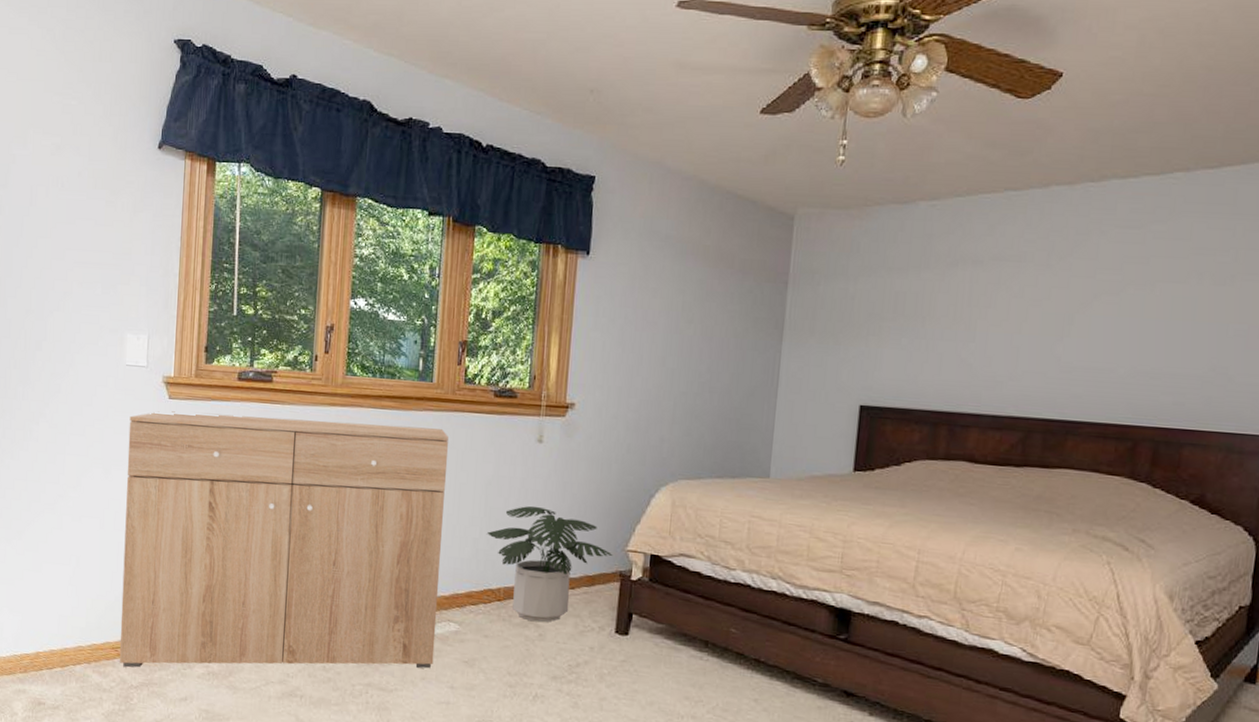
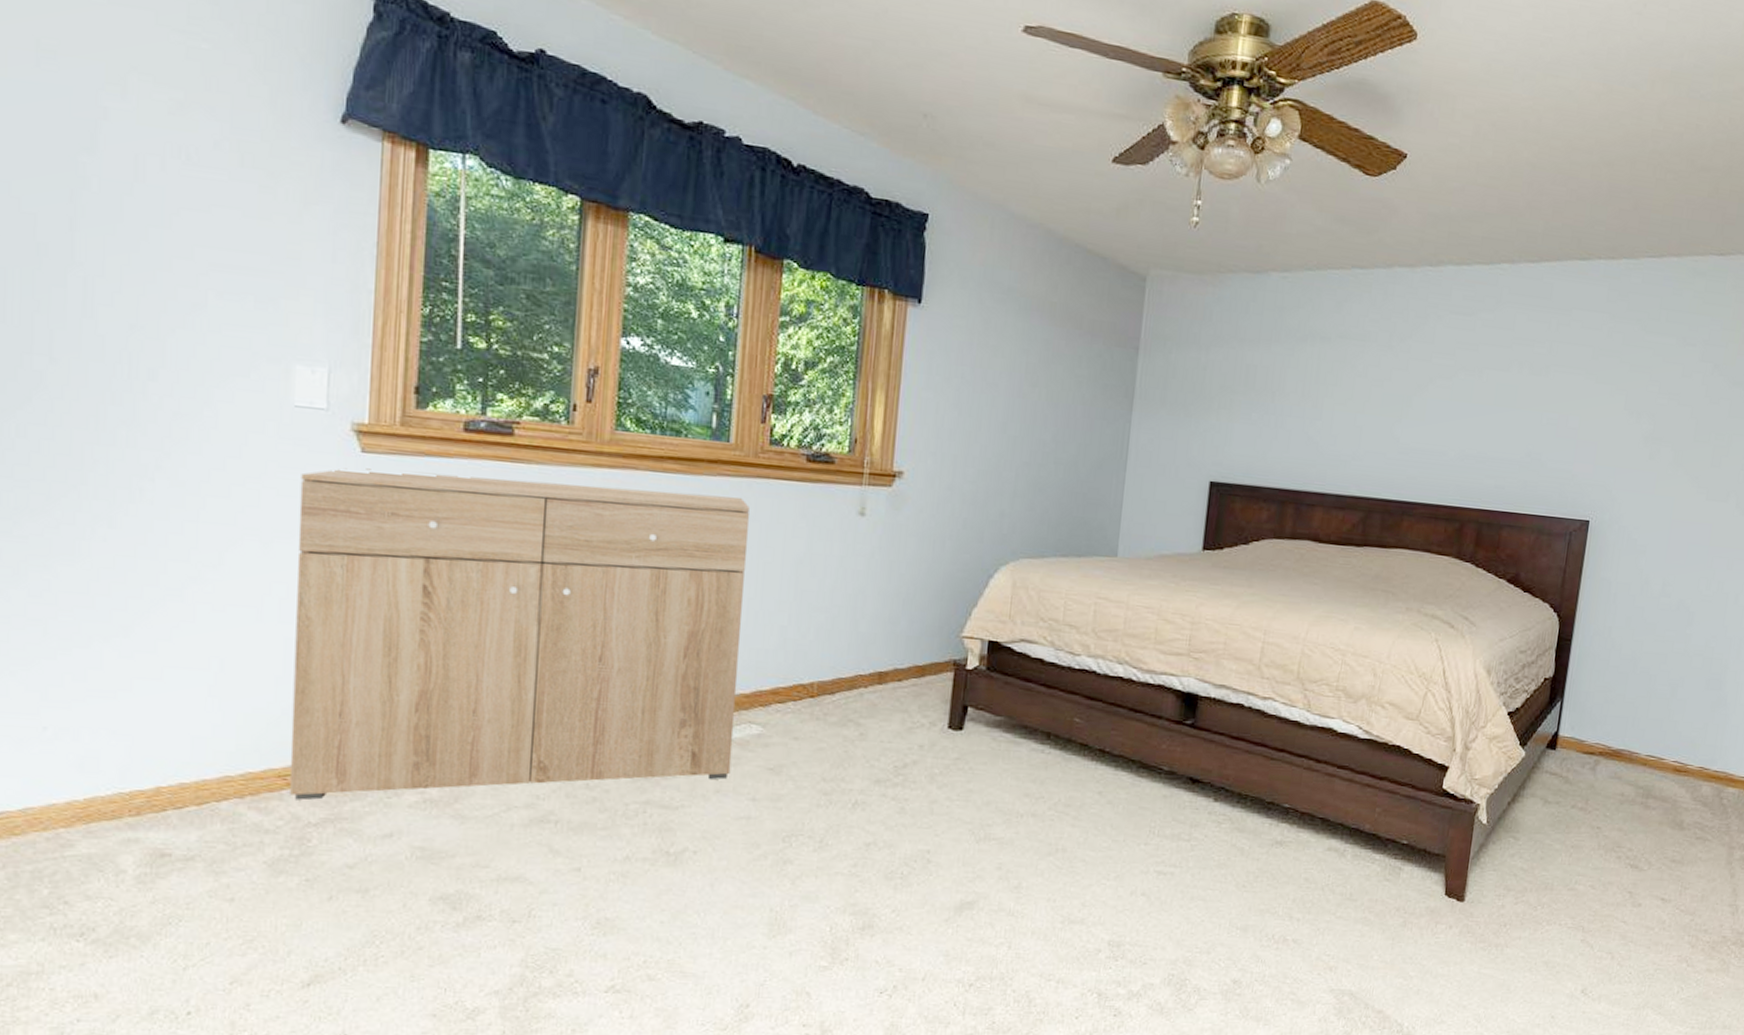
potted plant: present [486,505,613,622] -> none [796,587,946,720]

